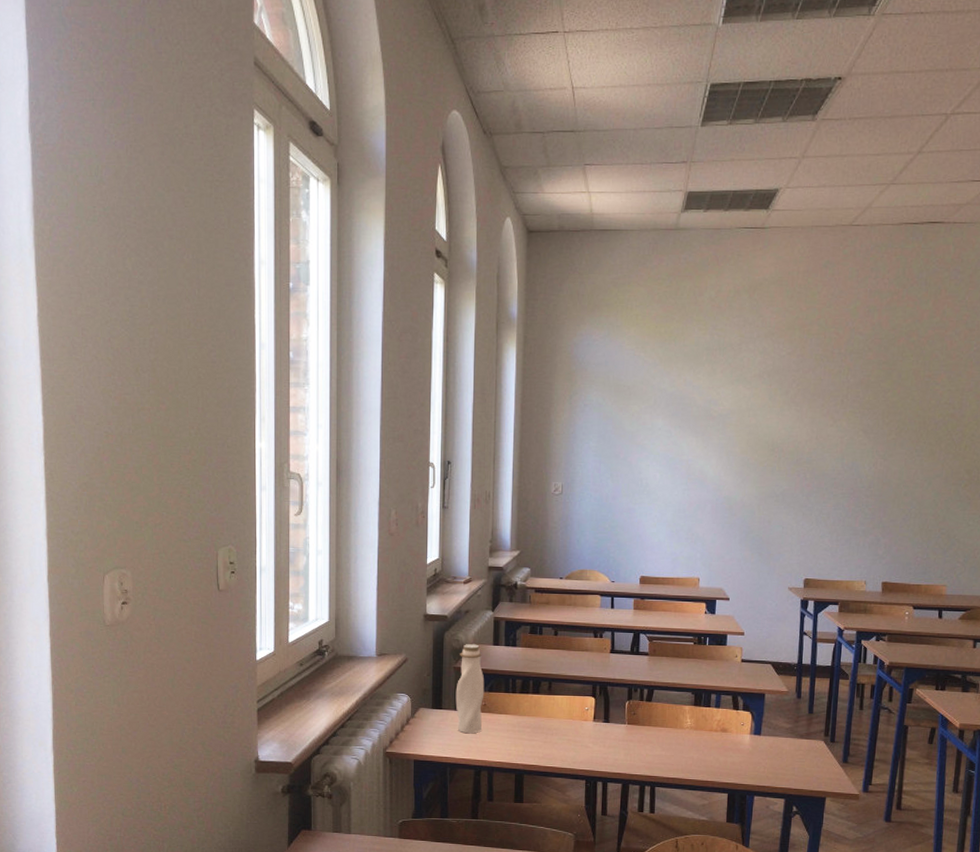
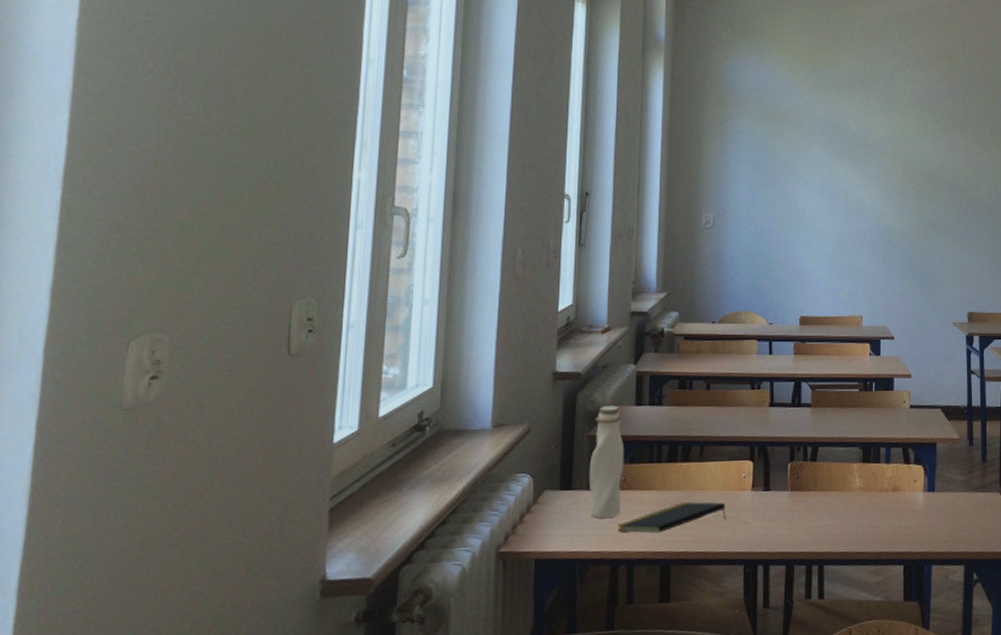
notepad: none [480,726,571,749] -> present [618,502,726,533]

